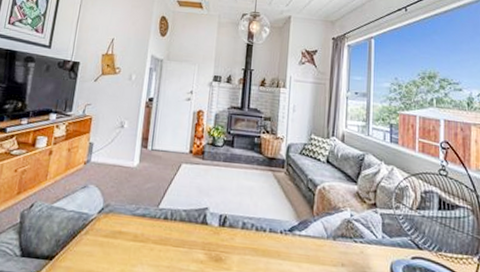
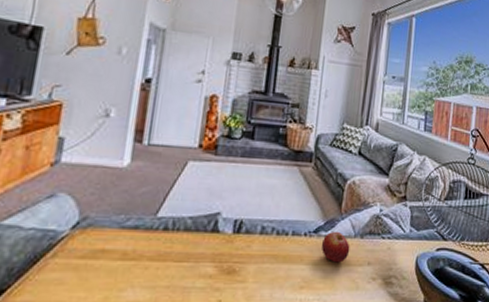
fruit: none [296,231,324,262] -> present [321,231,350,263]

